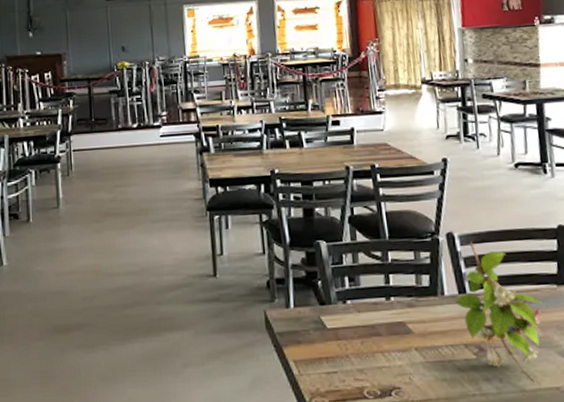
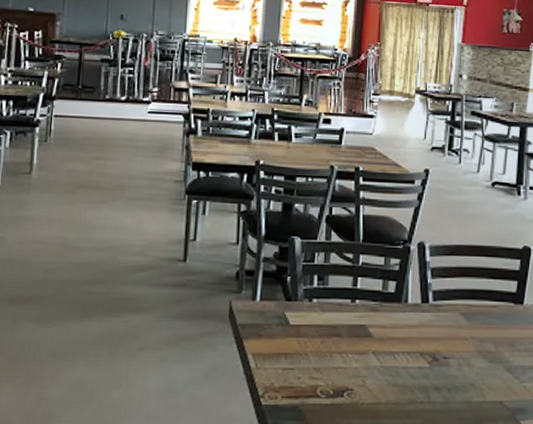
plant: present [454,241,548,383] -> none [416,253,503,395]

